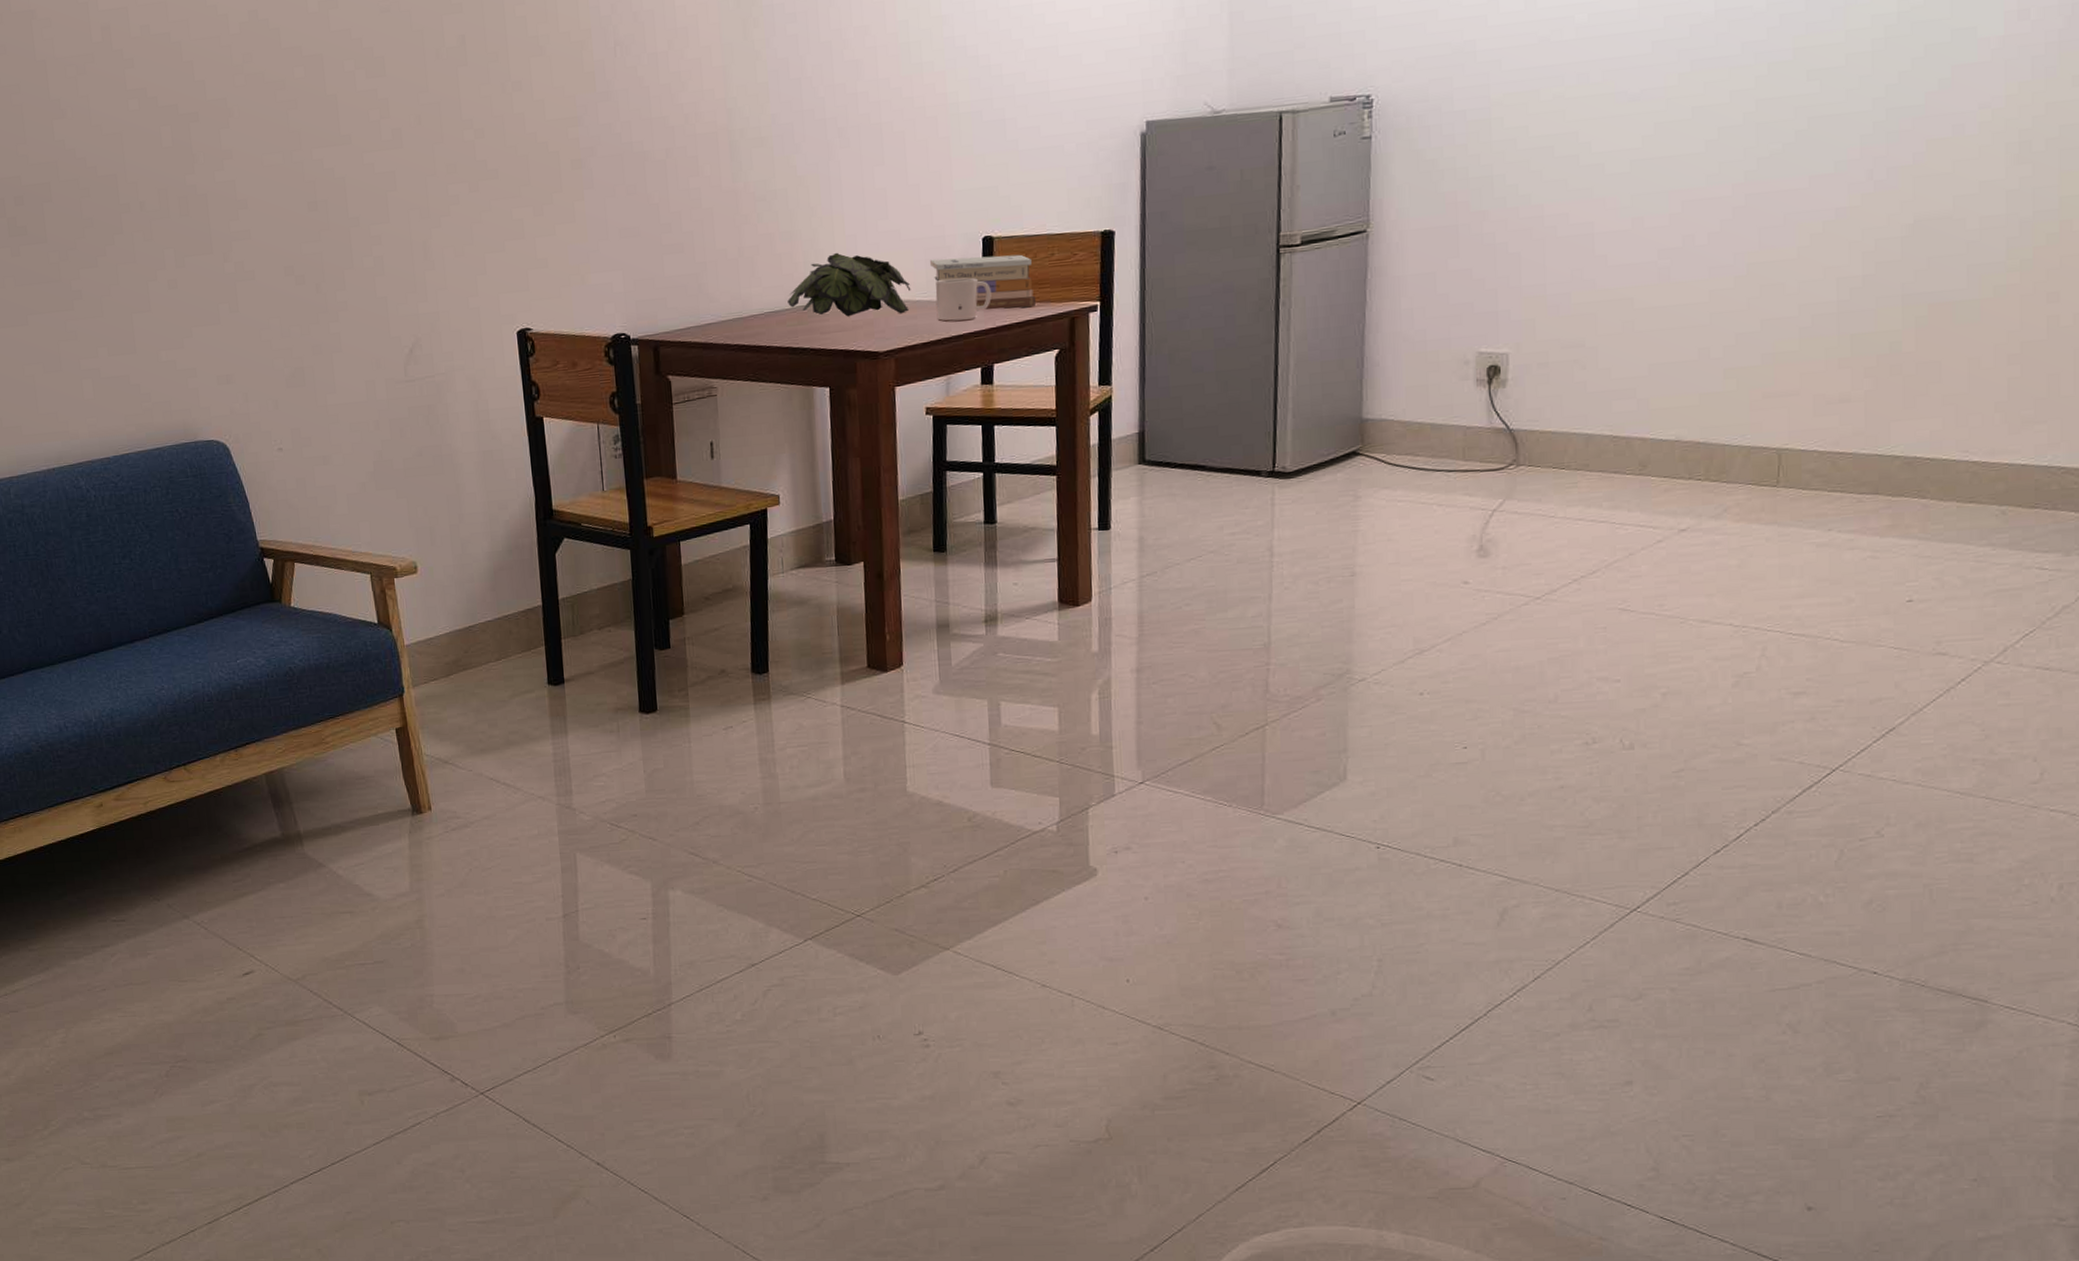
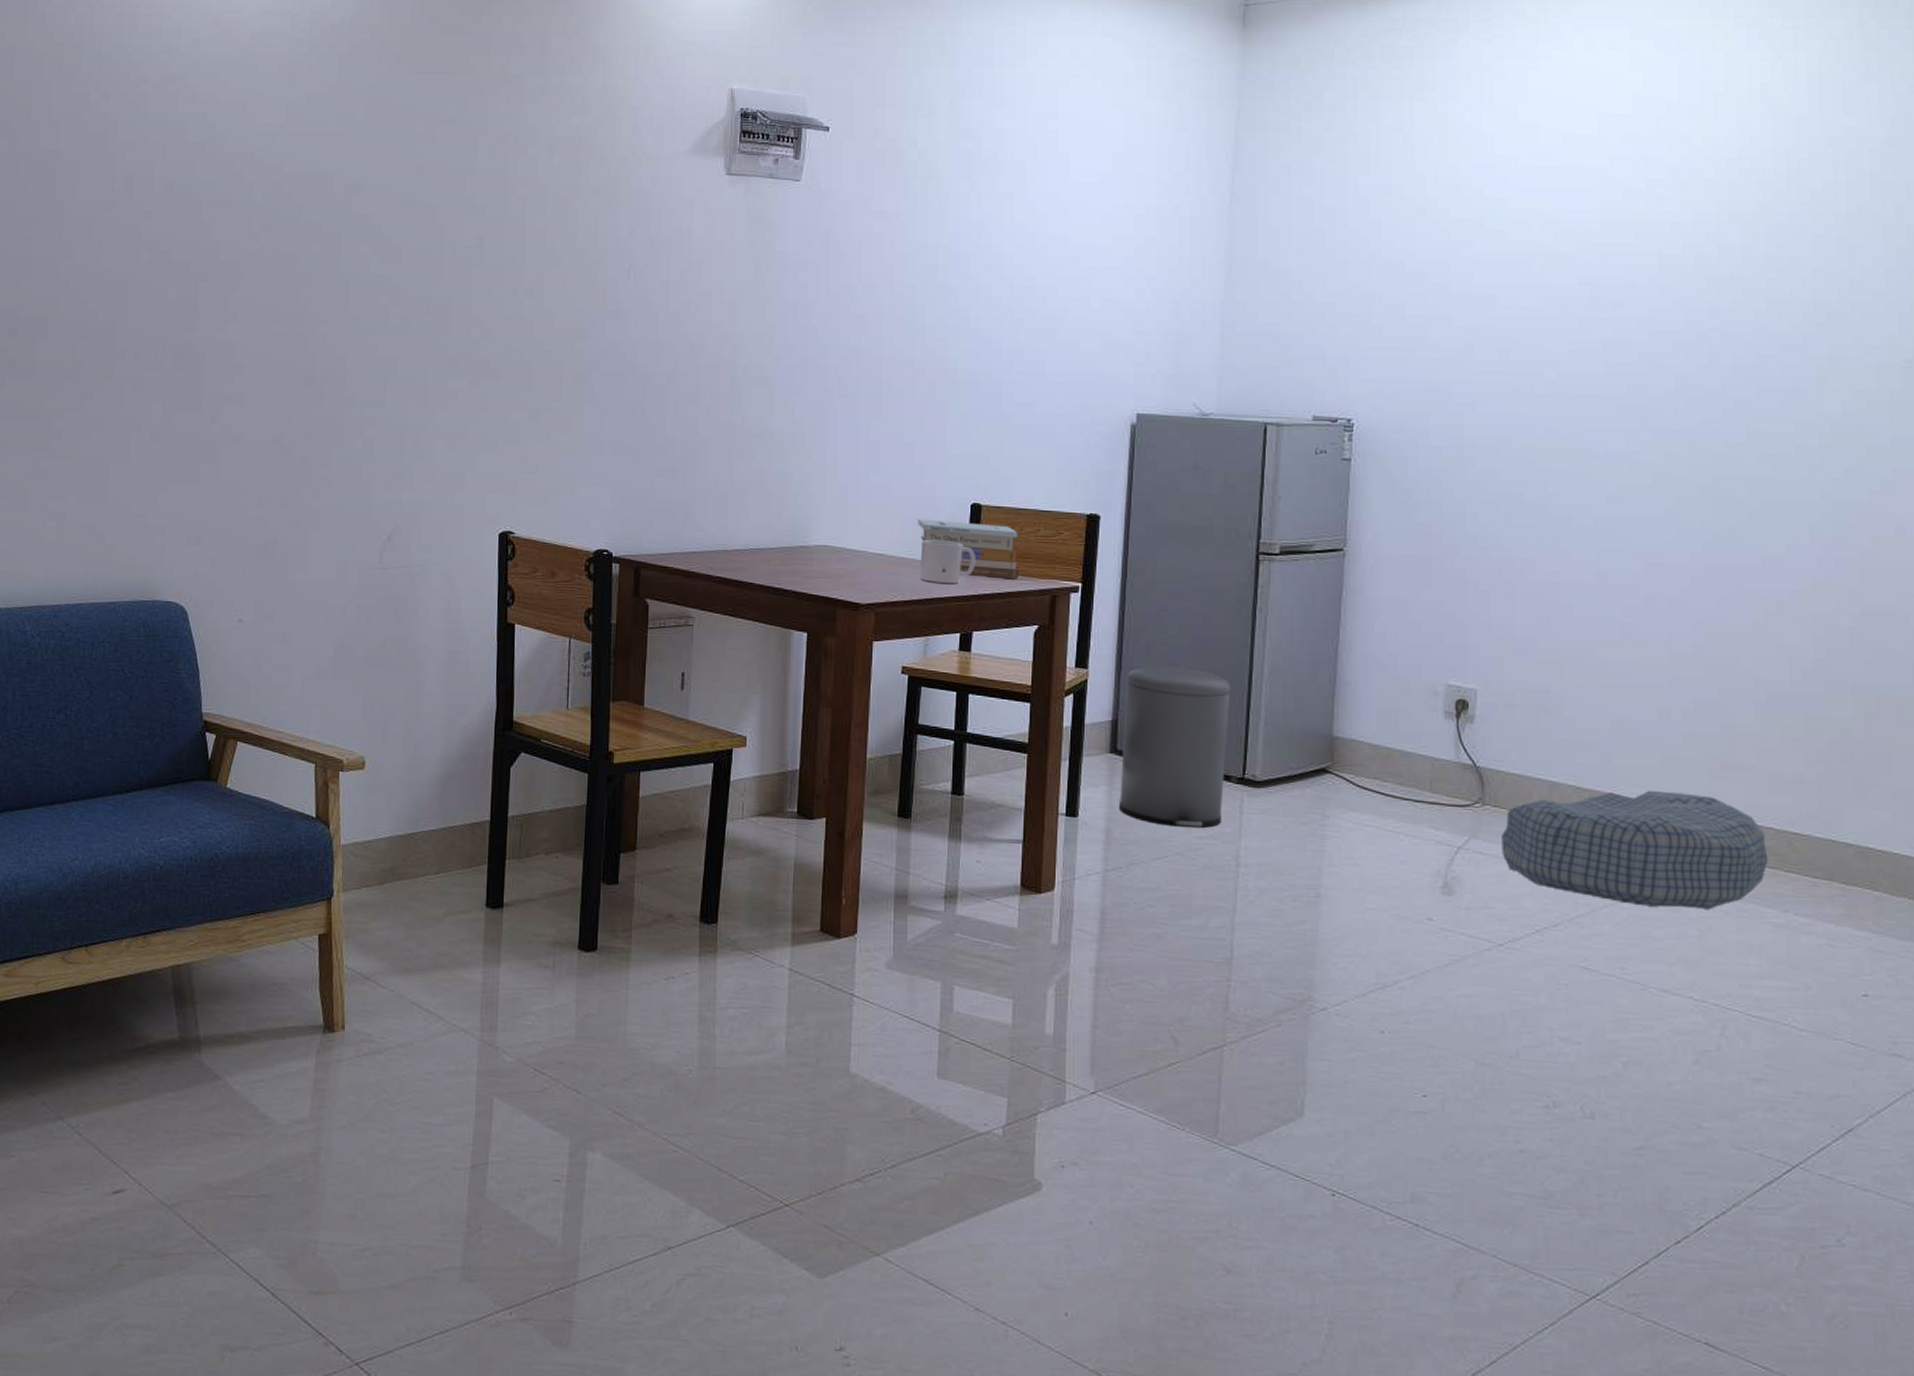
plant: present [787,252,911,317] -> none [773,498,897,569]
pedal bin: none [1150,370,1257,527] -> present [1118,665,1231,828]
dog bed: none [1537,427,1811,543] -> present [1501,790,1768,910]

